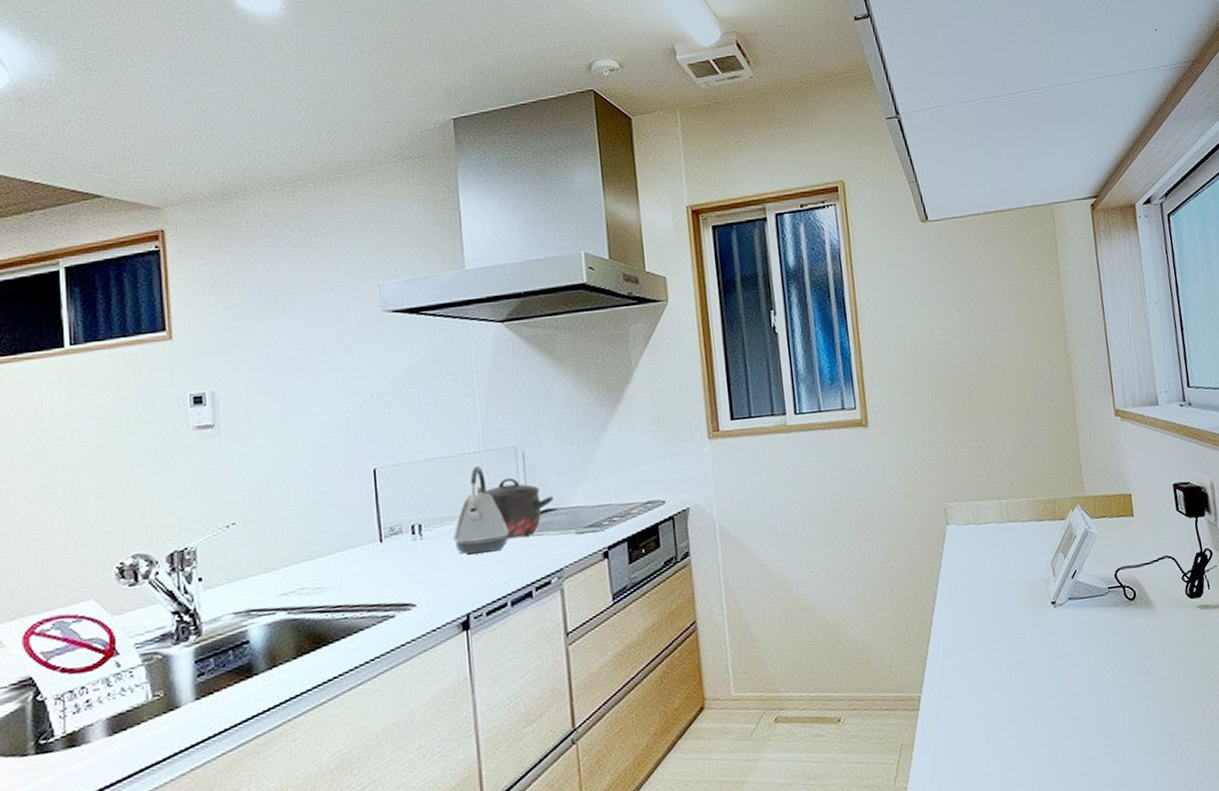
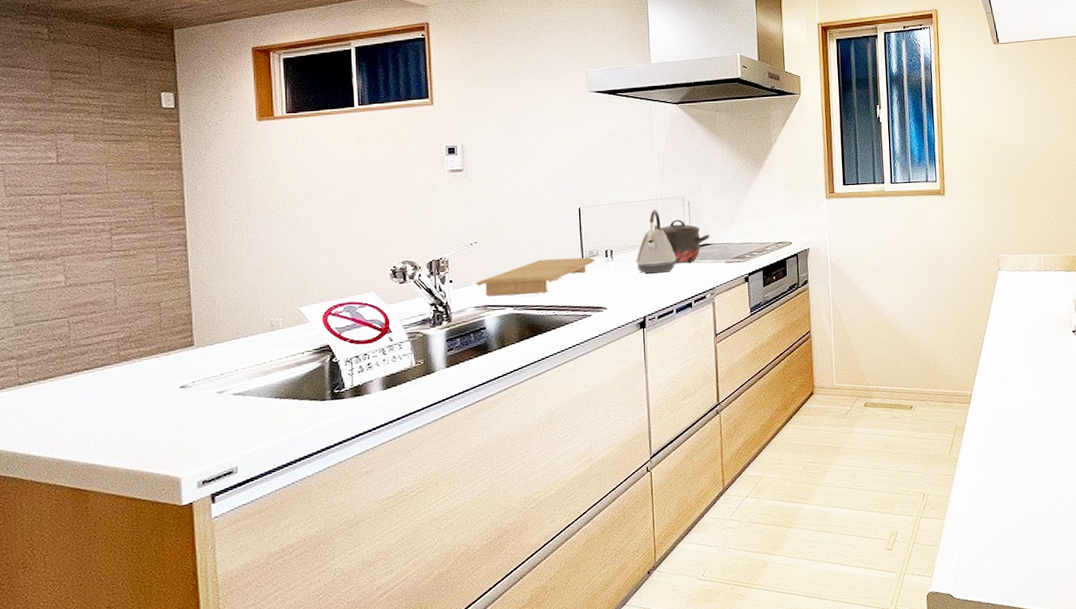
cutting board: none [234,535,398,597] -> present [475,257,595,296]

